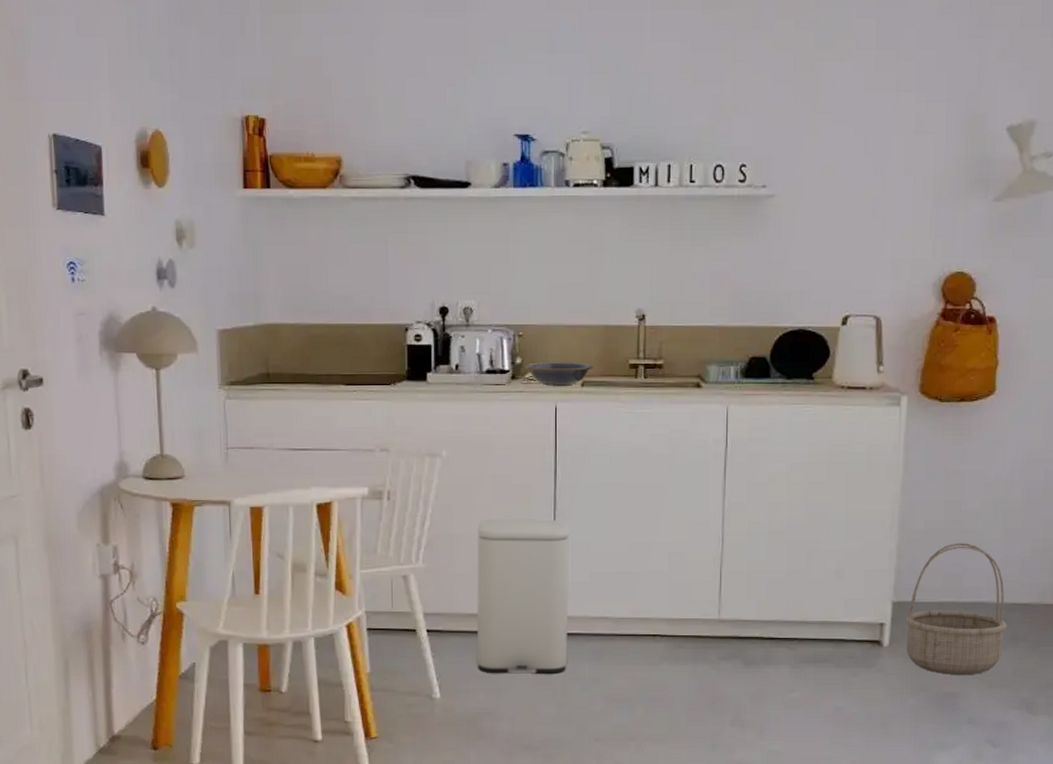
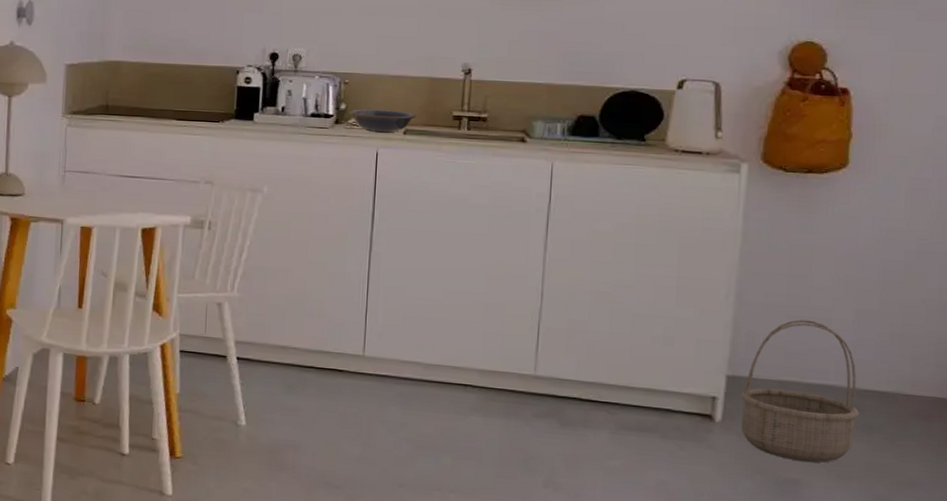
pedal bin: present [476,519,570,674] -> none [284,255,384,414]

